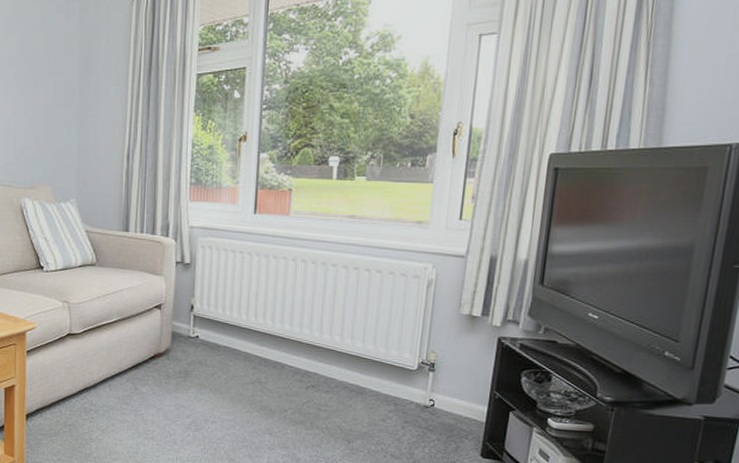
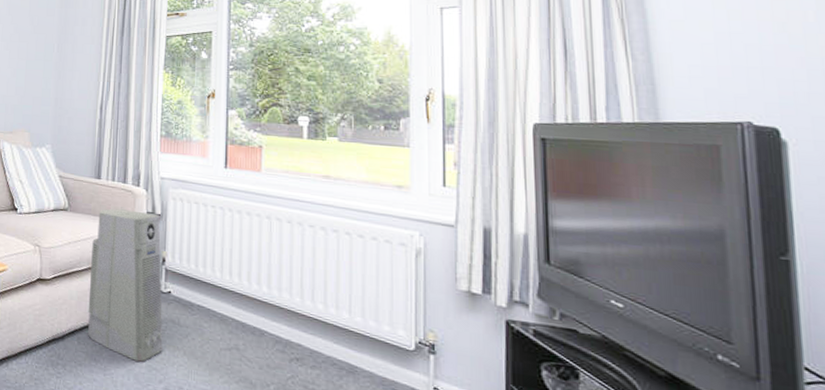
air purifier: none [118,261,191,401] -> present [88,209,163,362]

